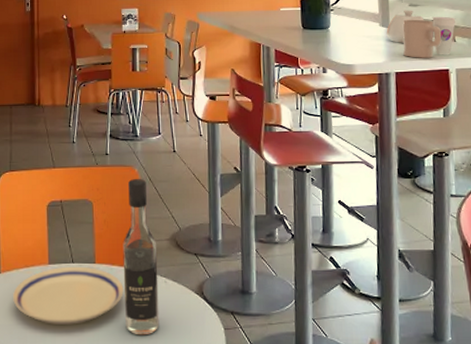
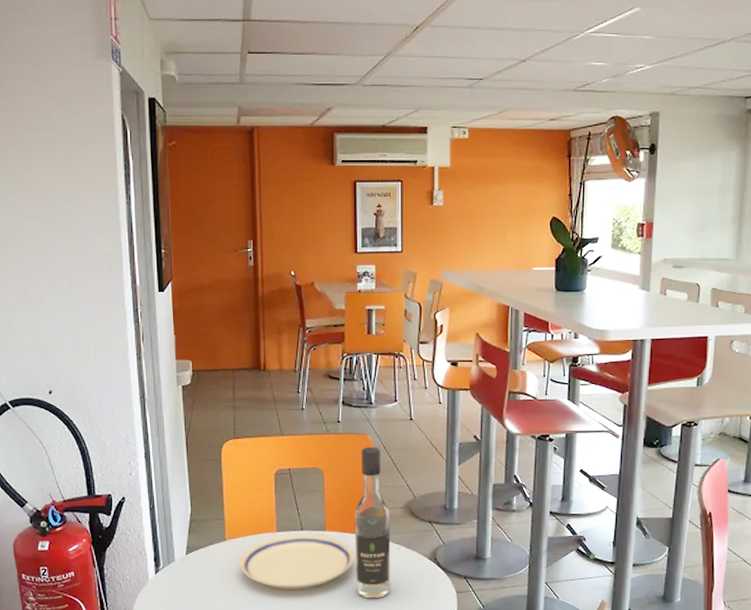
sugar bowl: present [386,10,424,43] -> none [645,272,687,308]
cup: present [403,19,442,58] -> none [662,282,705,324]
cup: present [432,16,456,55] -> none [696,279,722,322]

